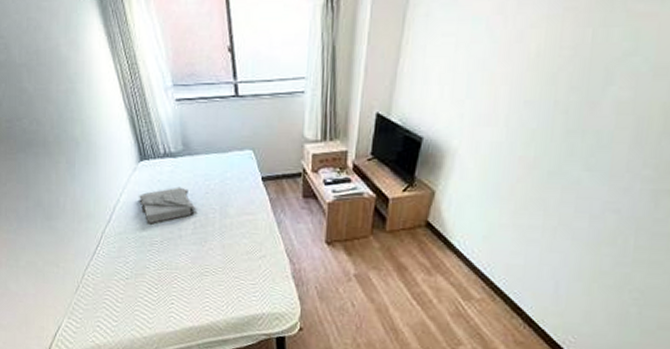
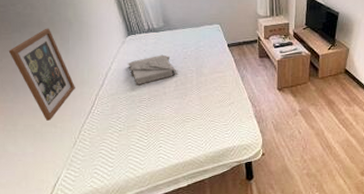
picture frame: none [13,148,80,259] -> present [8,28,75,121]

